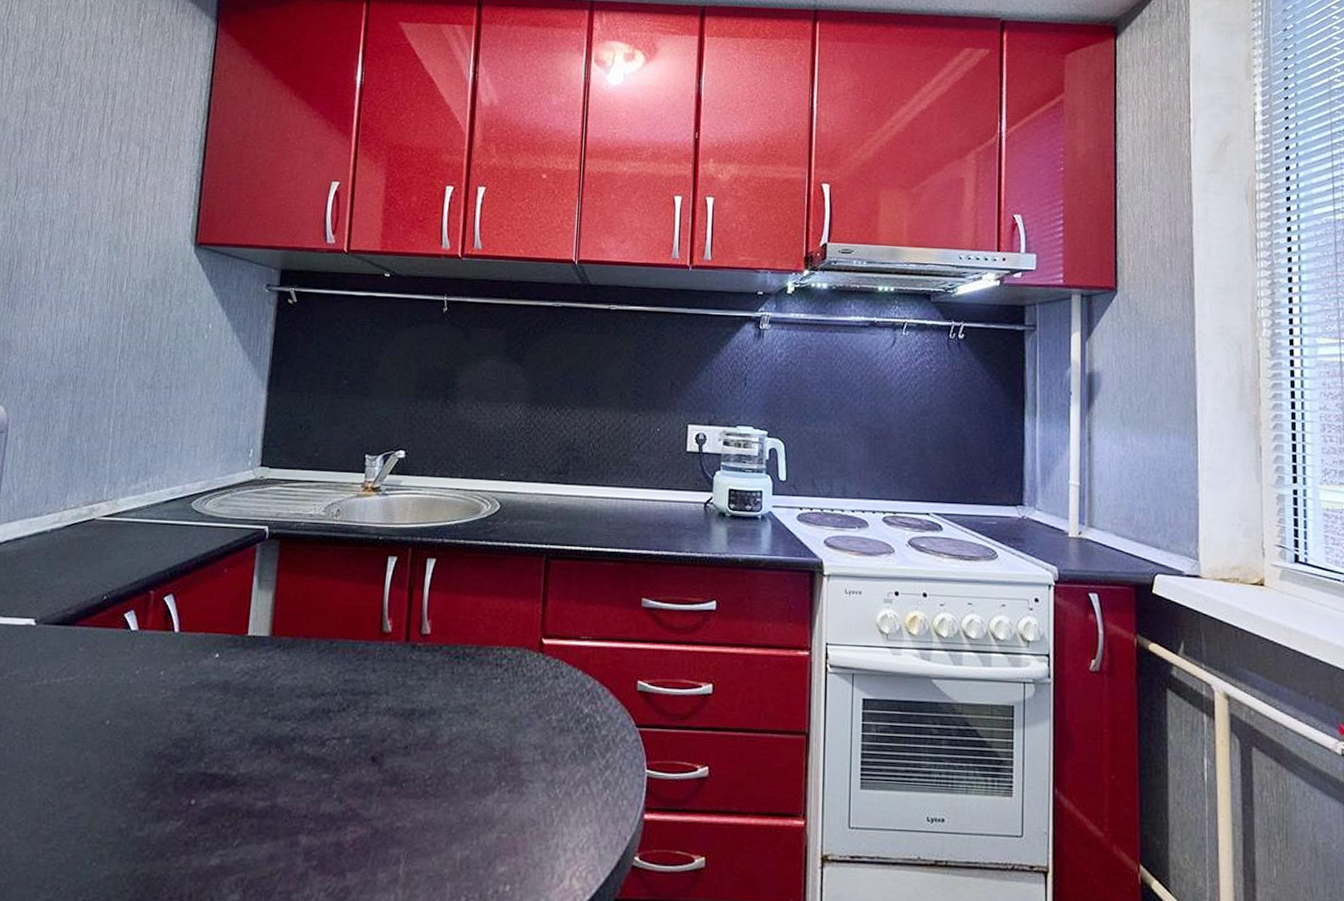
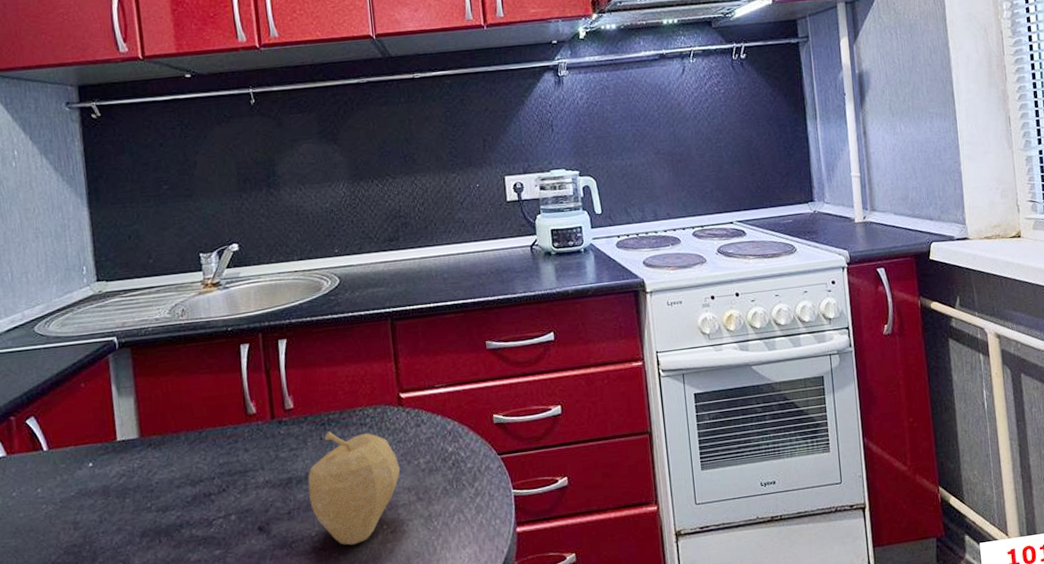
fruit: none [429,666,530,797] -> present [308,431,401,545]

